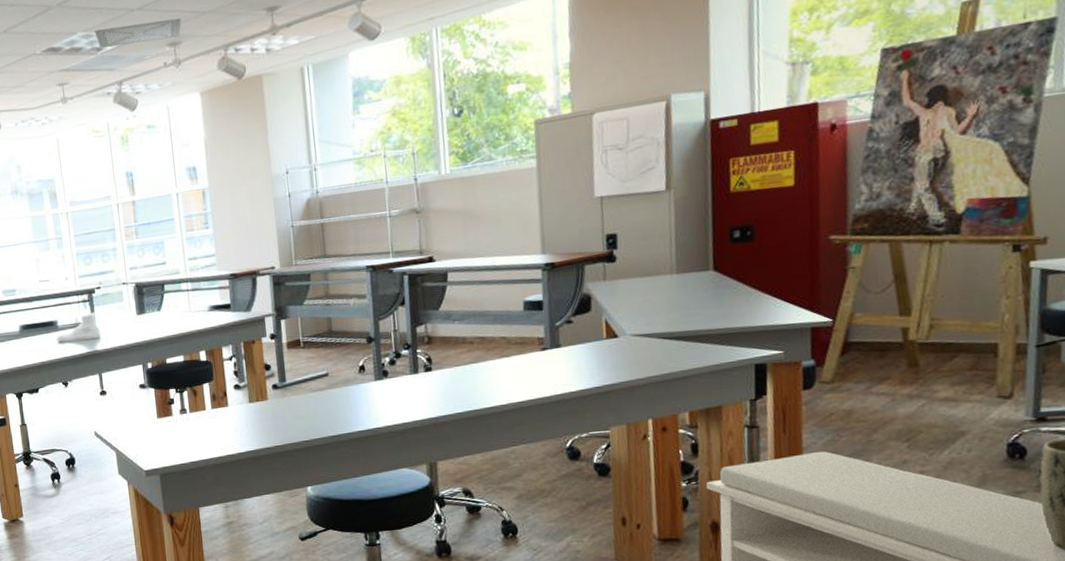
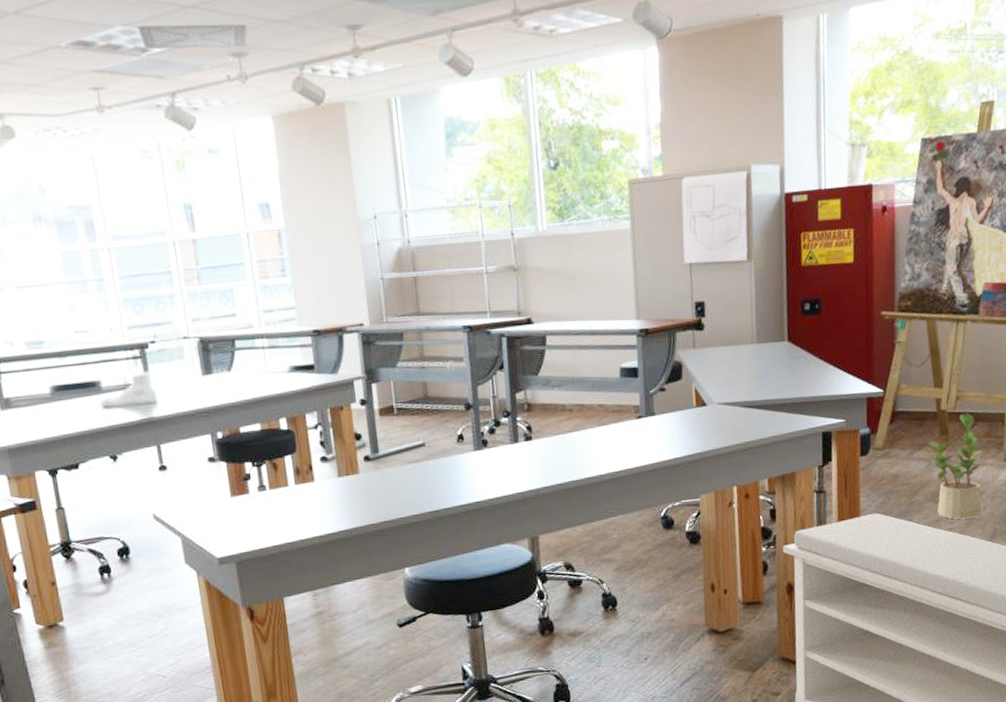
potted plant: none [886,343,967,462] -> present [924,413,982,520]

